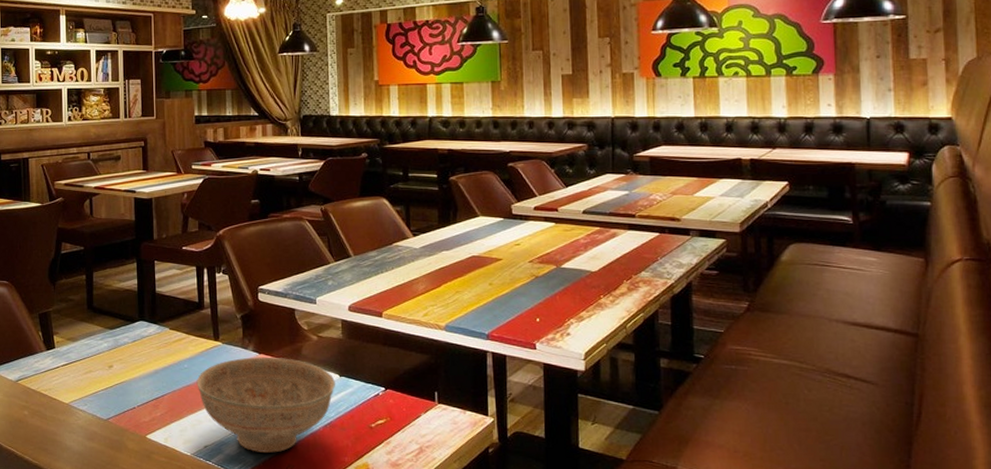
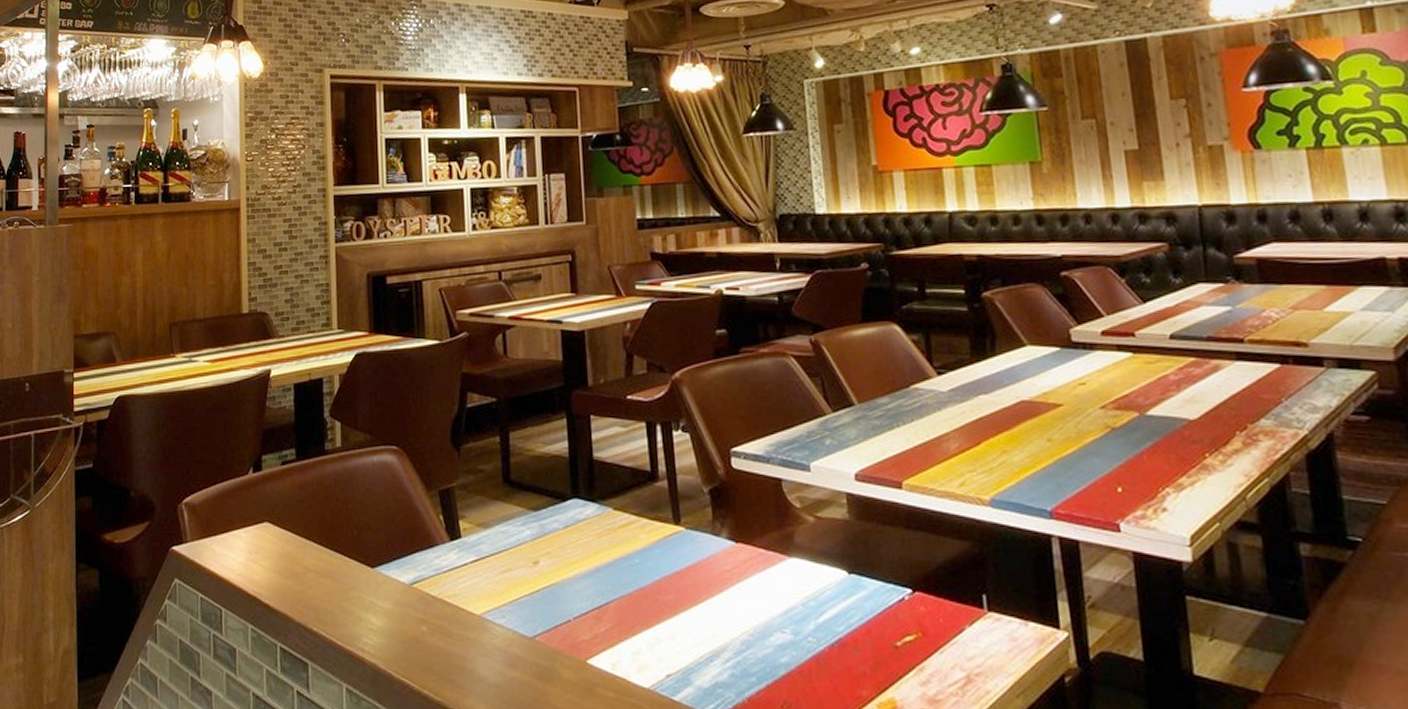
decorative bowl: present [196,357,335,453] -> none [652,548,843,684]

